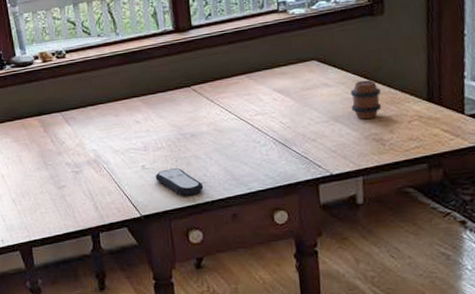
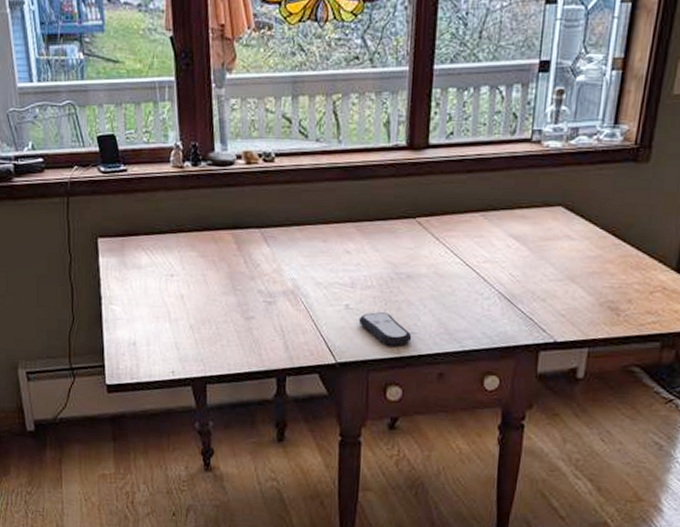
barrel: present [351,80,382,120] -> none [591,237,629,284]

